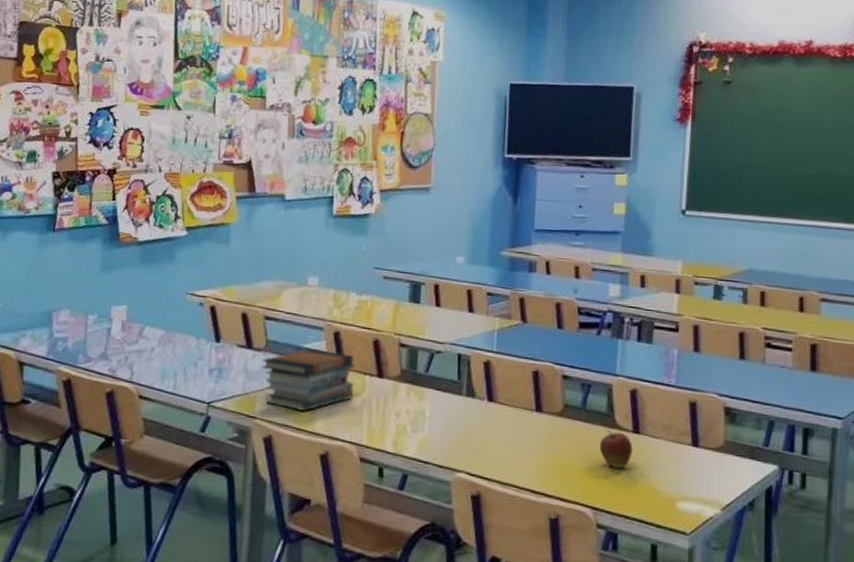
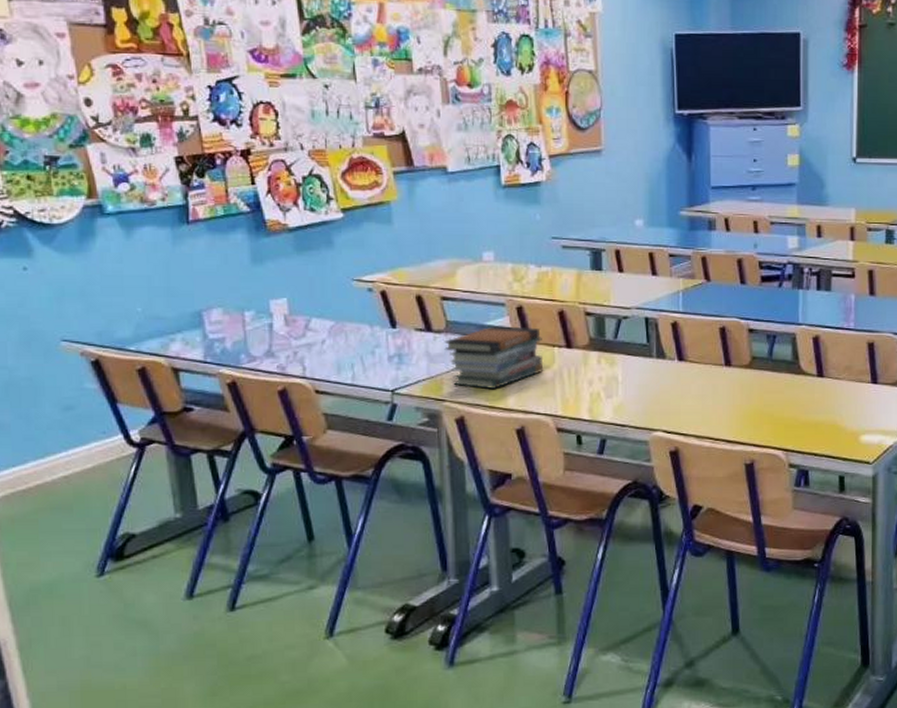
apple: present [599,429,633,468] -> none [787,376,819,411]

